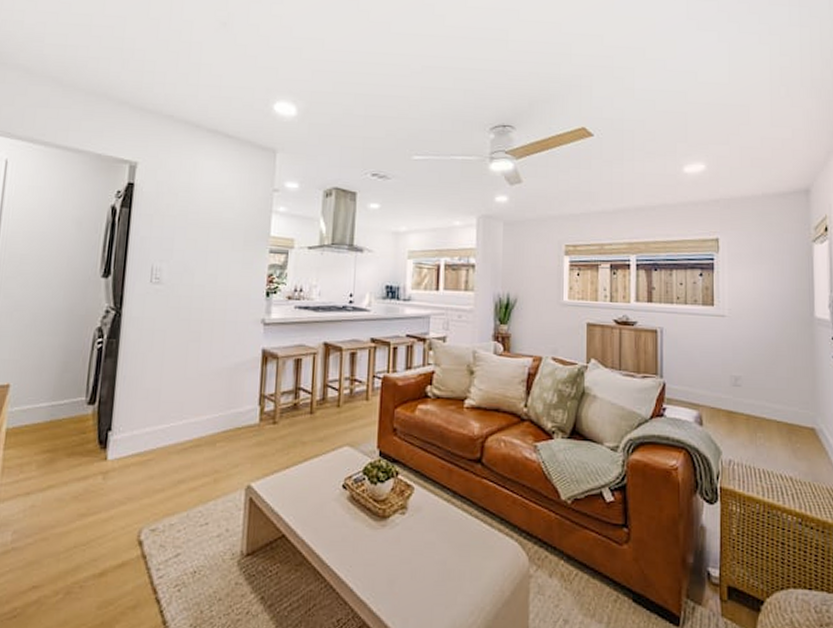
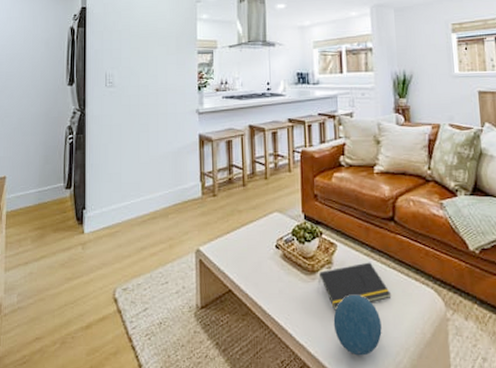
notepad: none [389,508,471,563] -> present [318,262,391,311]
decorative orb: none [402,545,457,615] -> present [333,294,382,356]

